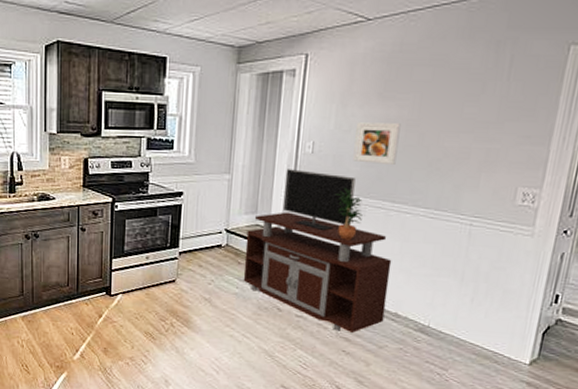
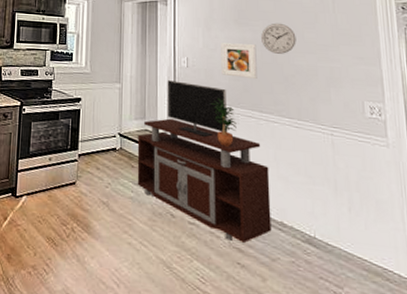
wall clock: none [408,95,453,134] -> present [261,23,296,54]

